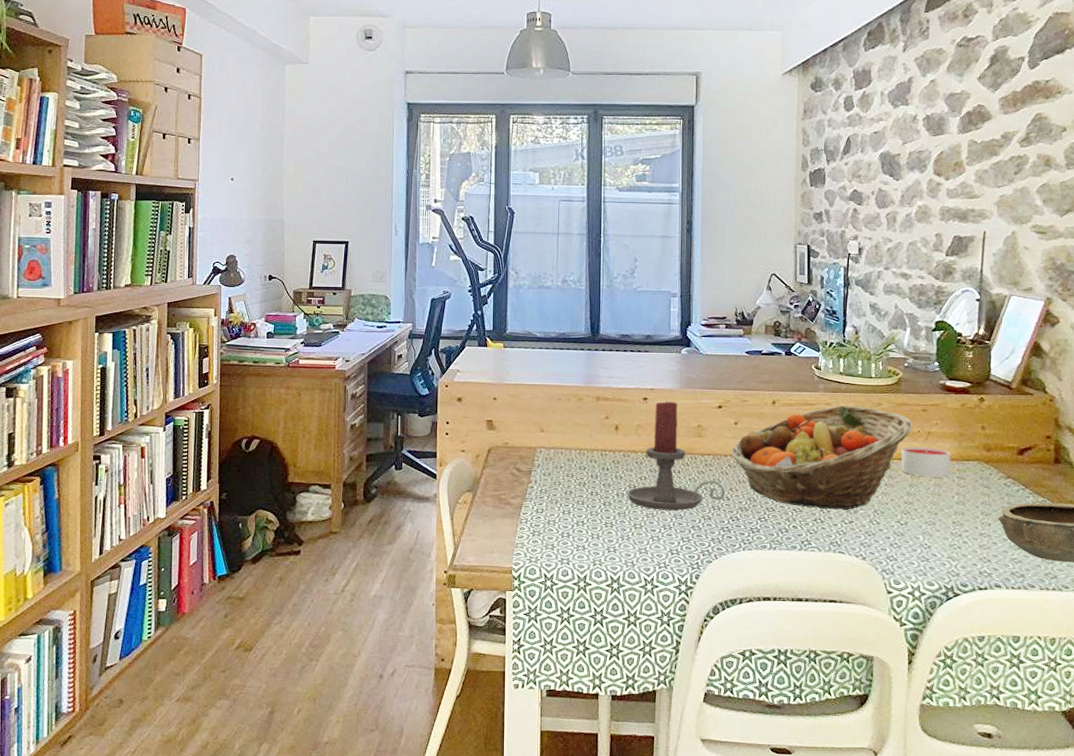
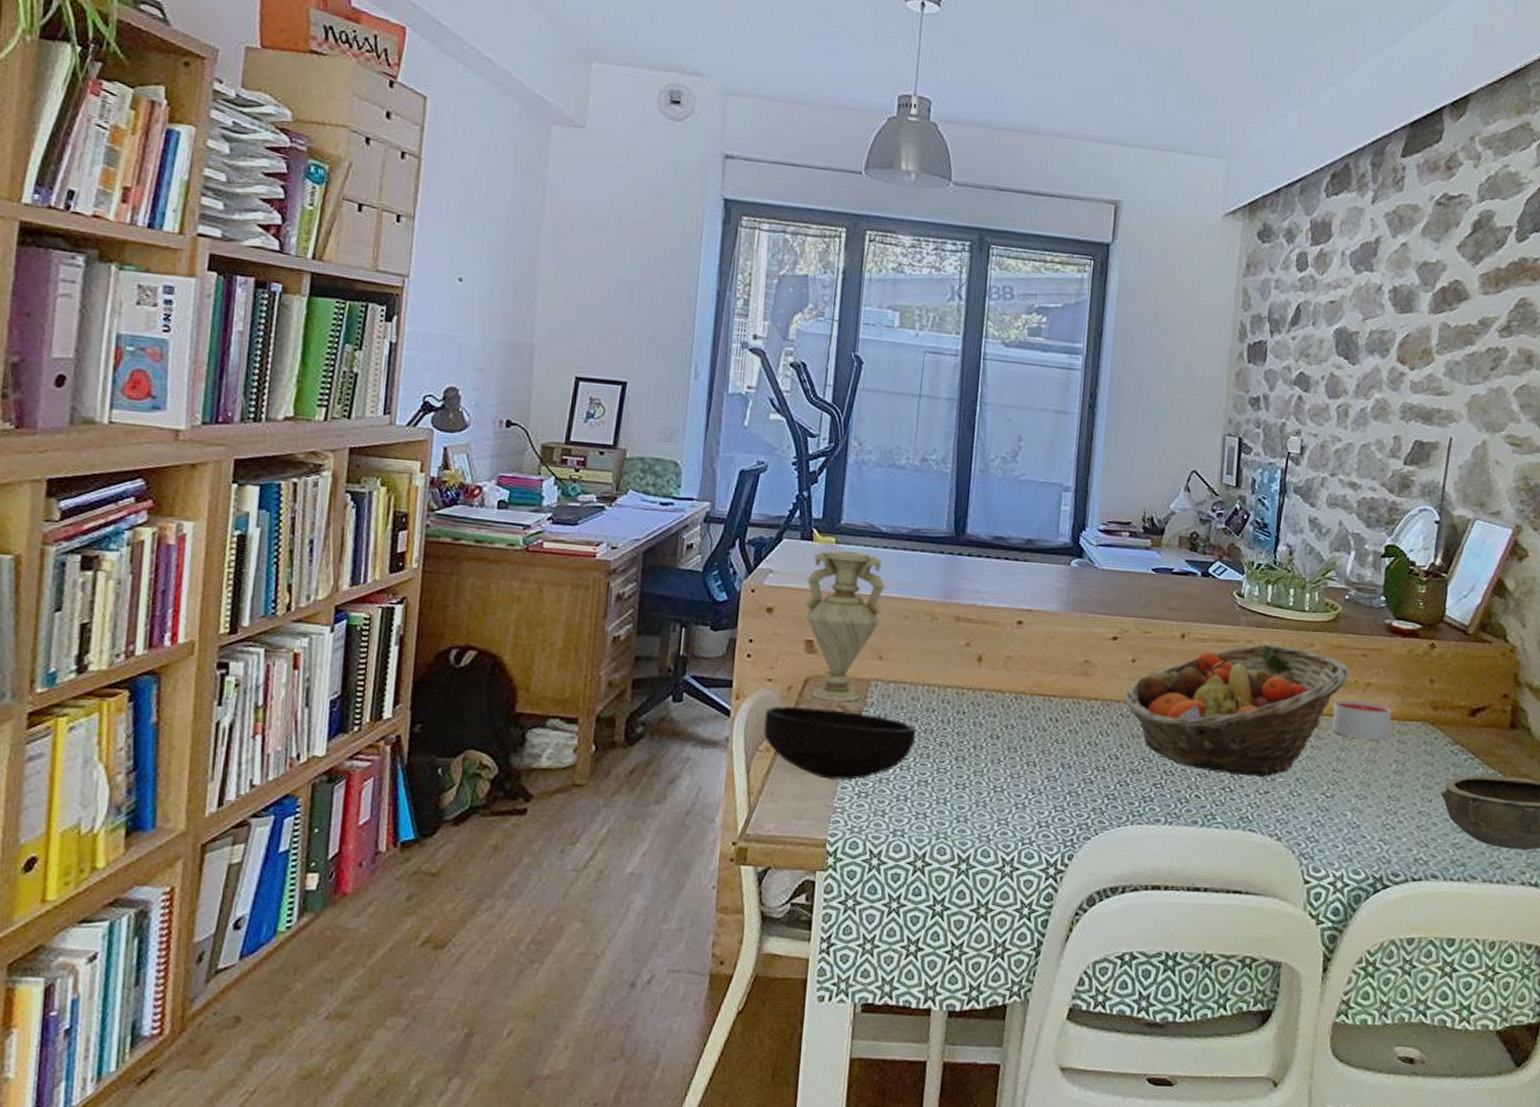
bowl: none [461,469,573,524] -> present [763,706,917,781]
vase: none [484,352,543,465] -> present [804,550,886,702]
candle holder: present [627,401,725,511] -> none [987,626,1114,771]

